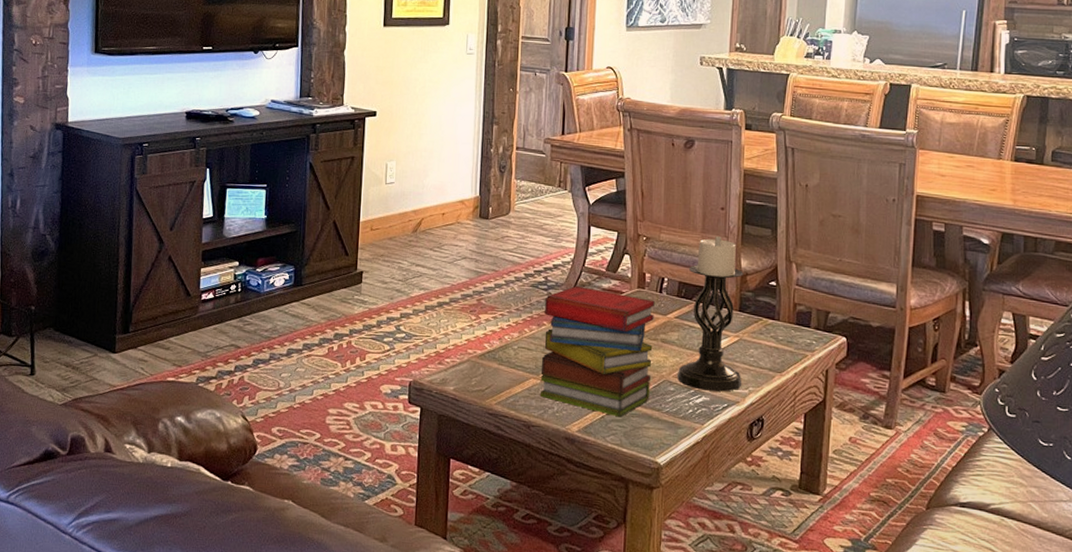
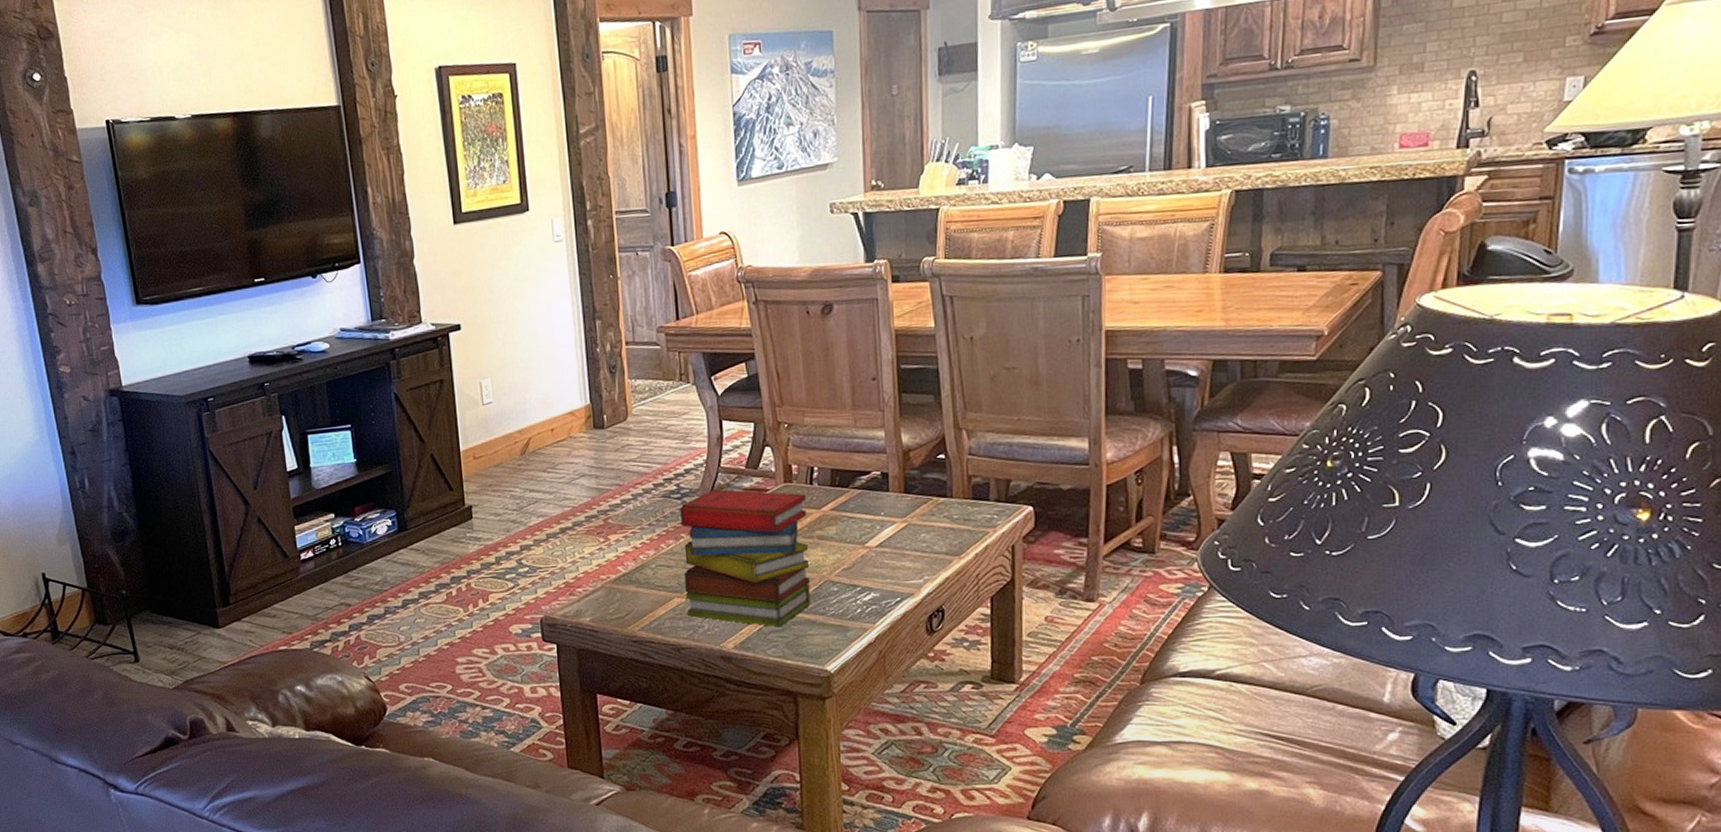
candle holder: present [677,236,744,392] -> none [840,411,916,586]

